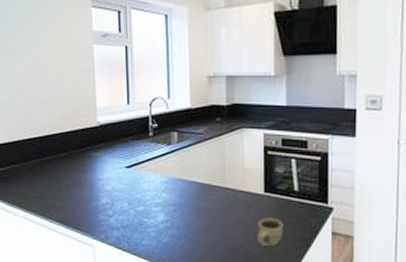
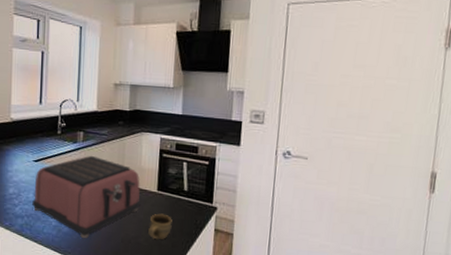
toaster: none [128,157,246,249] -> present [32,155,140,239]

